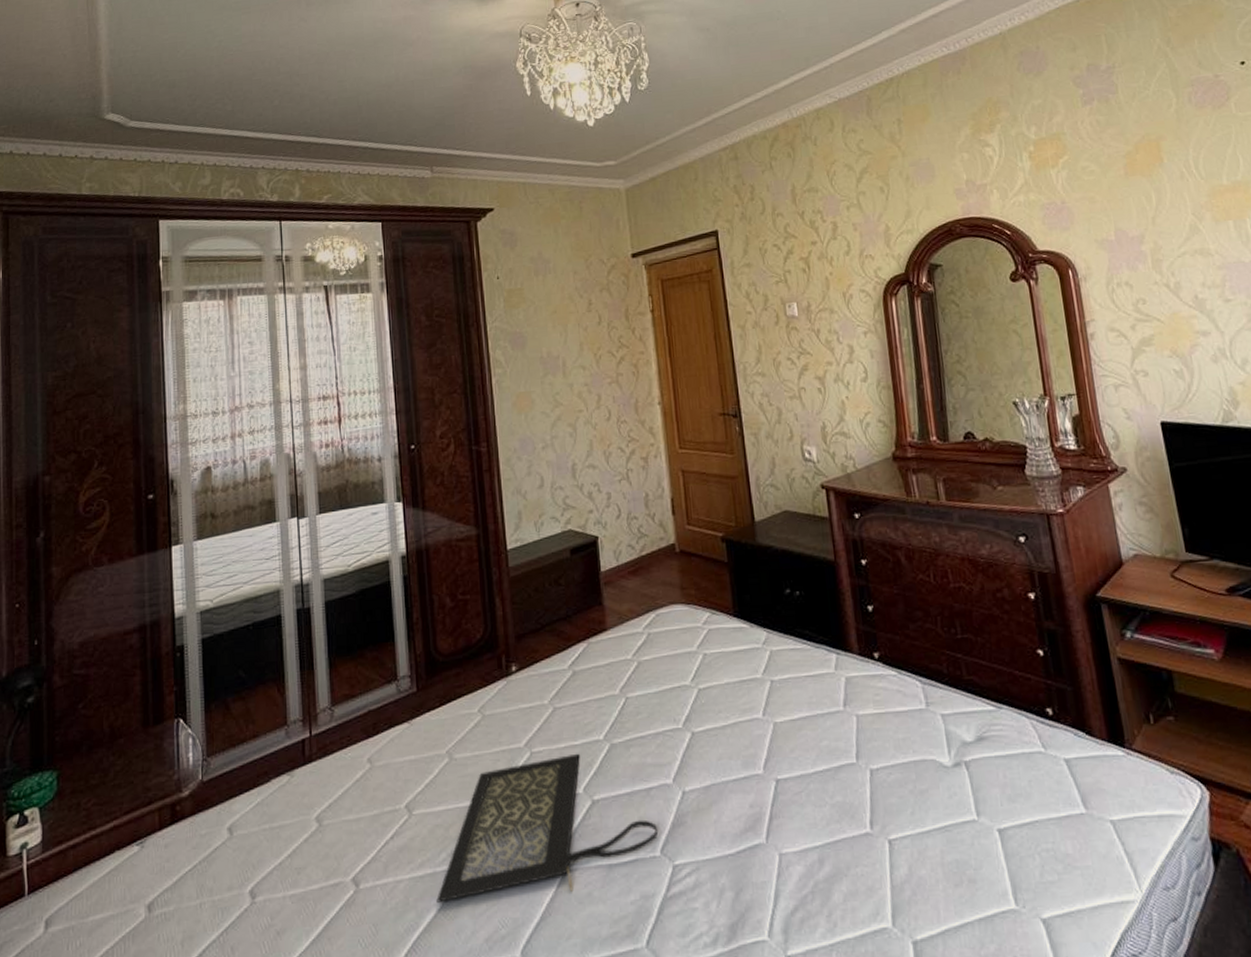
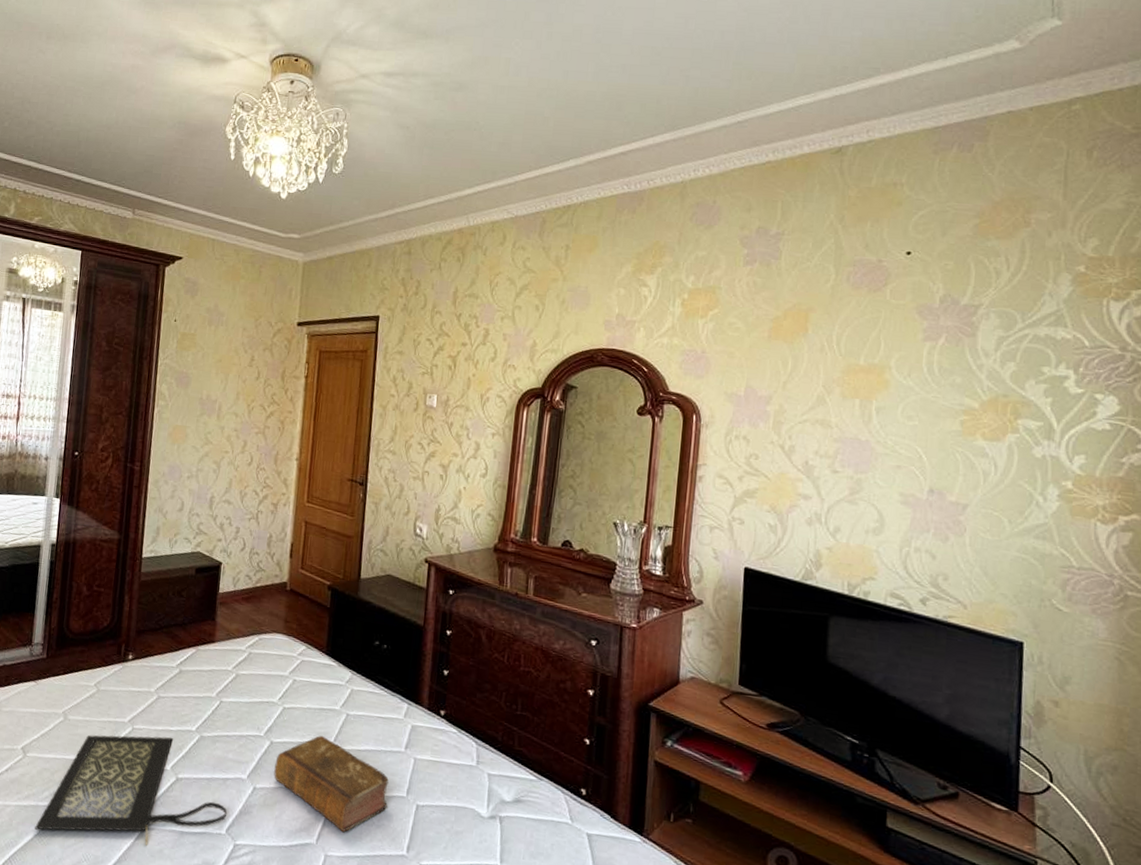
book: none [701,712,838,822] -> present [274,735,389,833]

